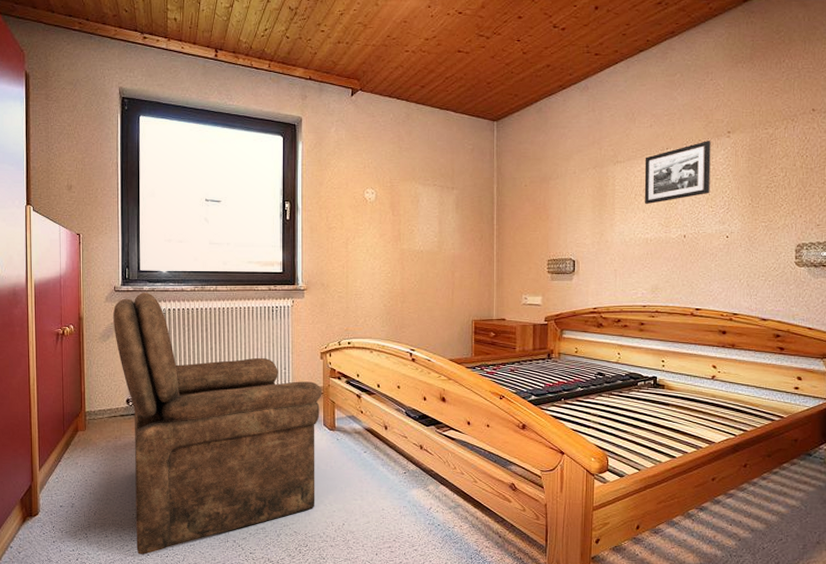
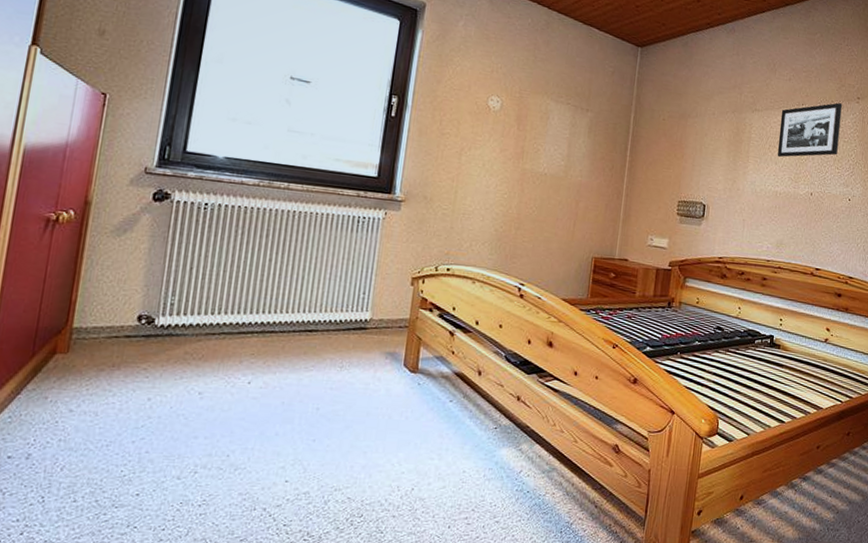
armchair: present [113,292,322,555] -> none [118,179,408,527]

